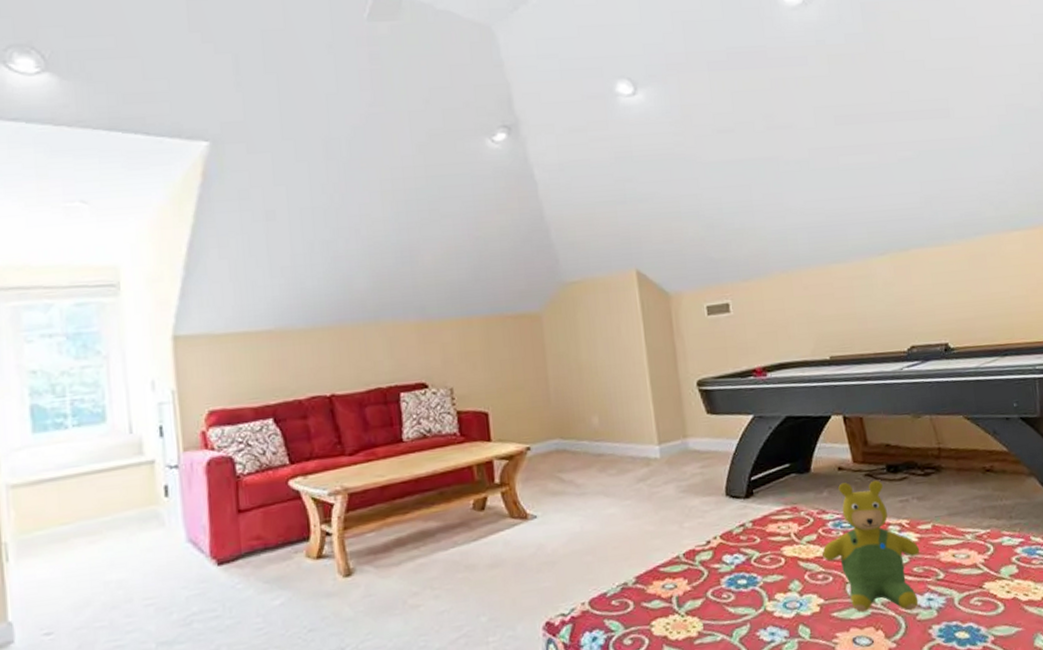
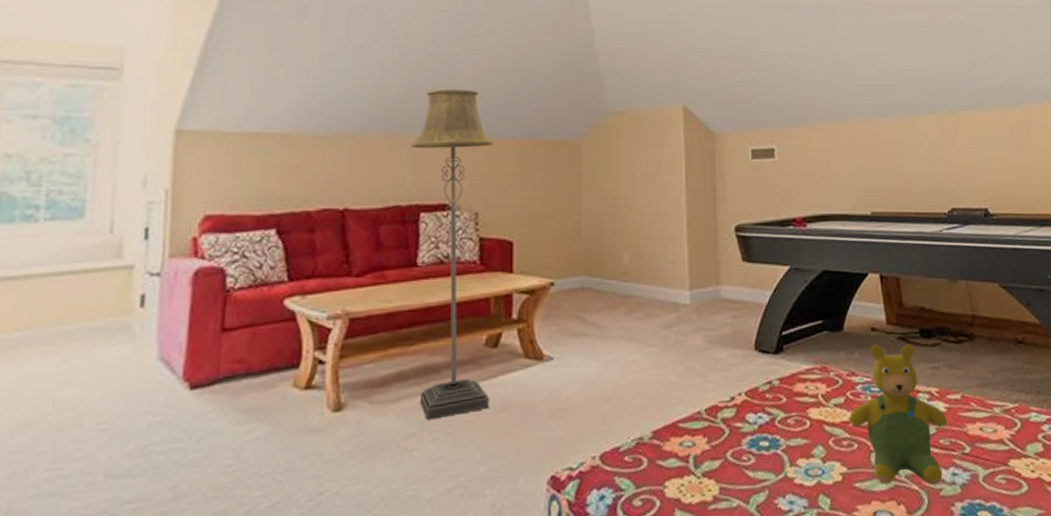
floor lamp: none [384,273,482,579] -> present [411,89,494,420]

